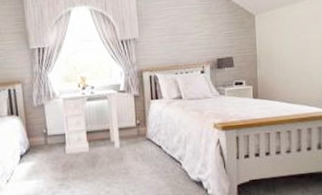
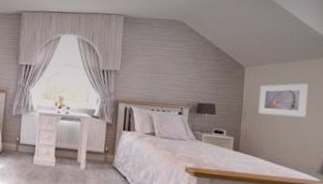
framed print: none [269,23,311,59] -> present [257,83,309,118]

